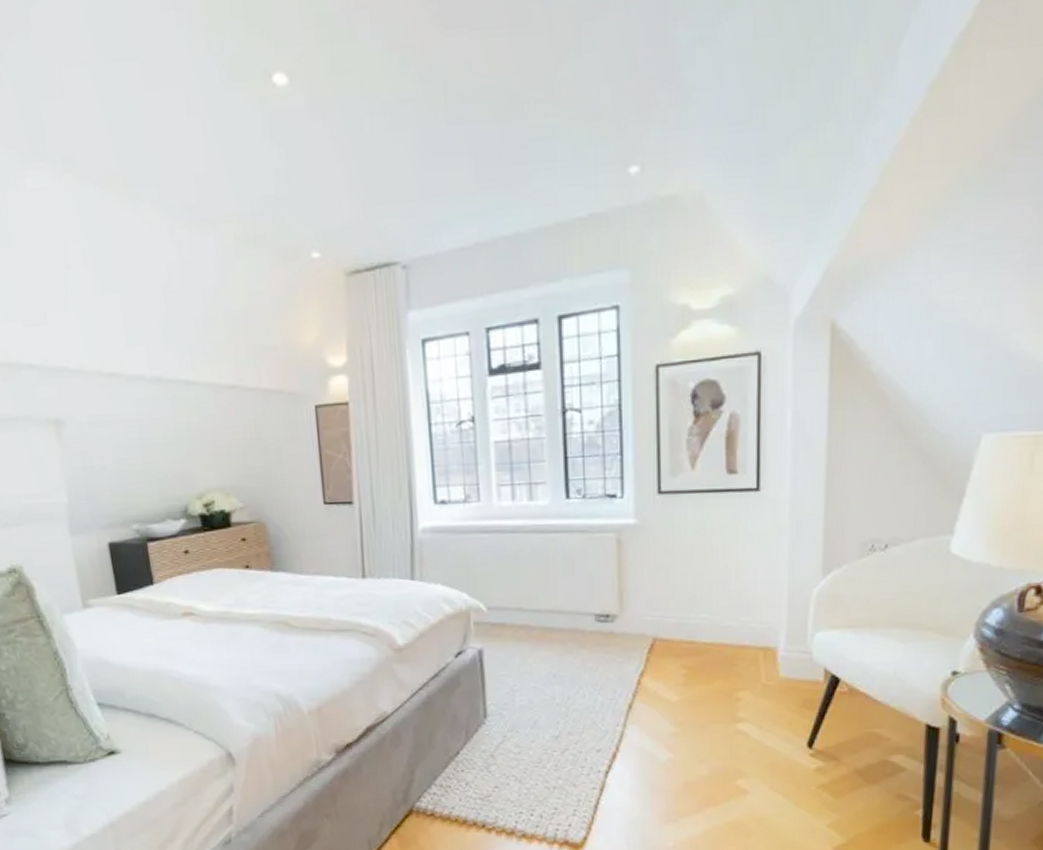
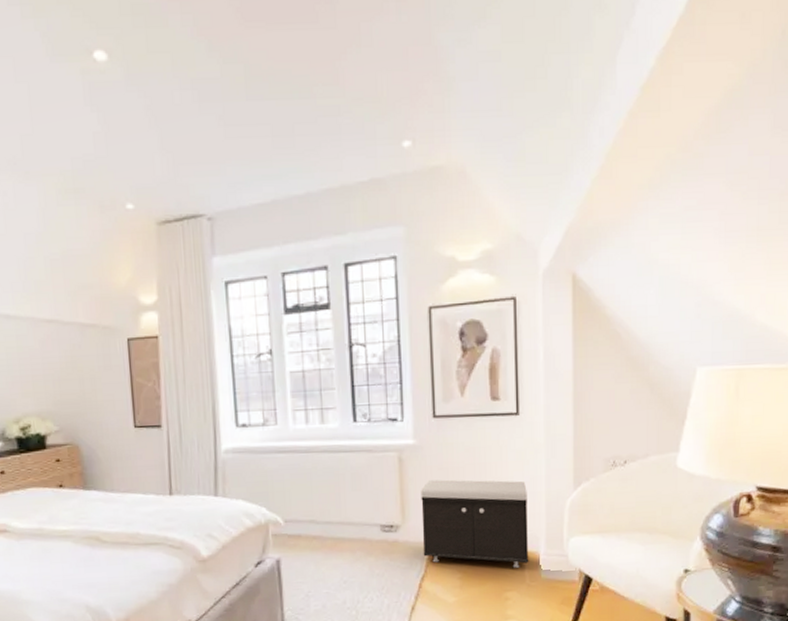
storage bench: none [642,564,766,665] -> present [421,479,529,568]

